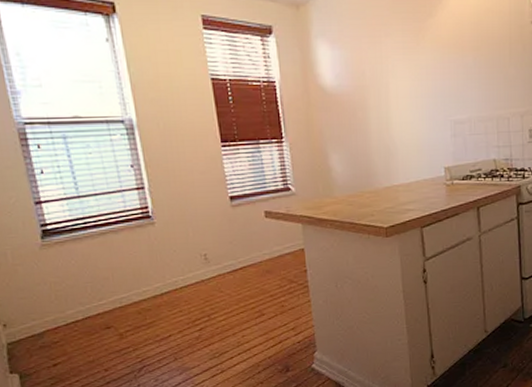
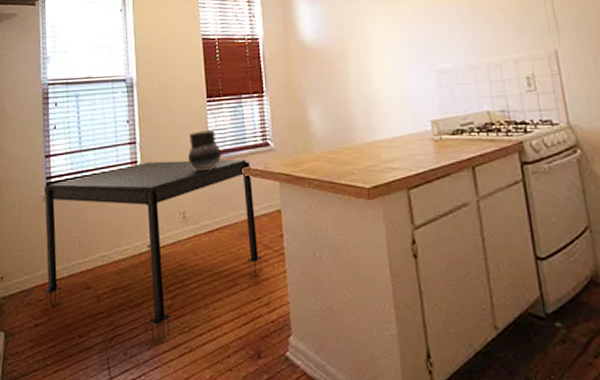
dining table: none [41,204,288,368] -> present [43,160,263,342]
ceramic jug: none [205,176,241,216] -> present [188,130,221,172]

